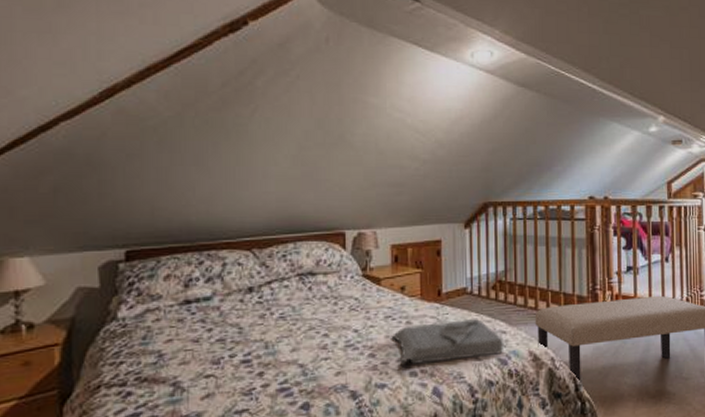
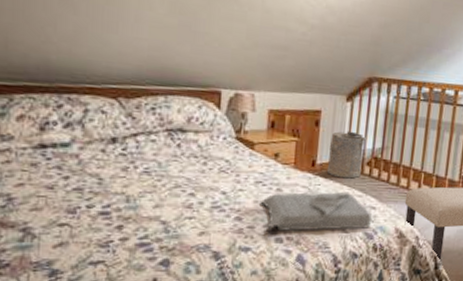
laundry hamper: none [452,257,488,305] -> present [326,131,366,179]

